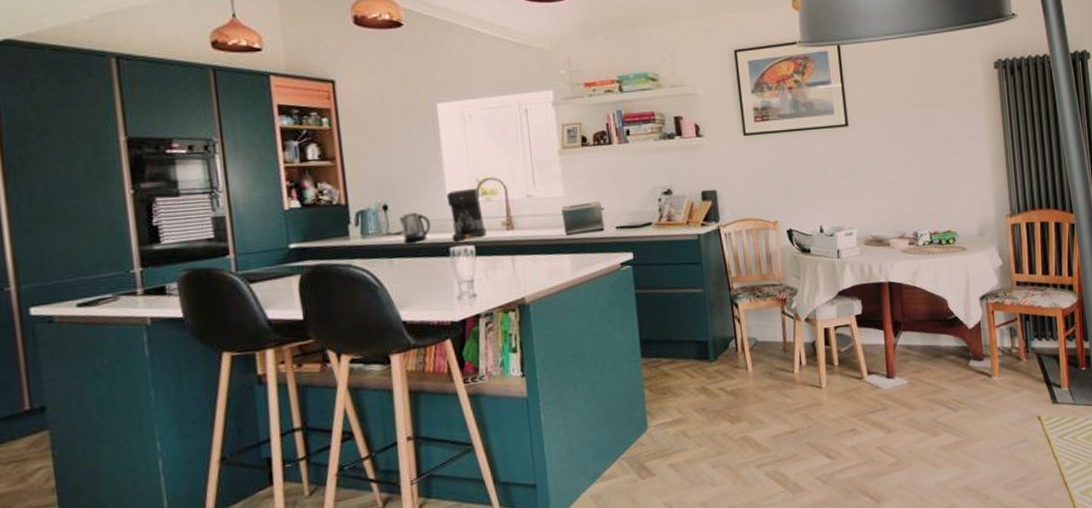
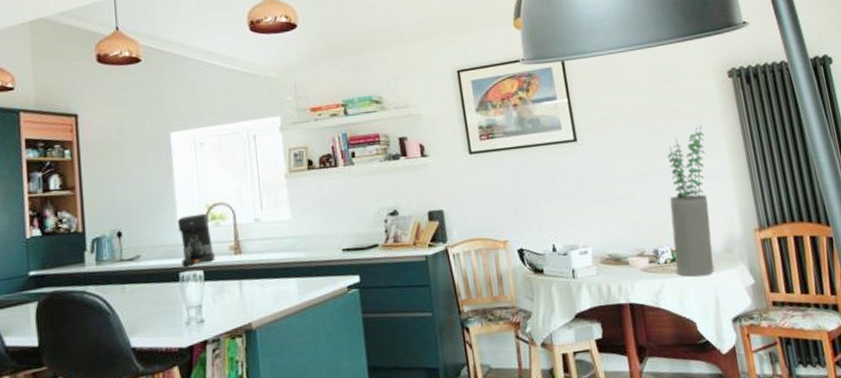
kettle: present [399,212,431,244] -> none [132,238,162,270]
toaster: present [561,201,605,237] -> none [288,224,331,260]
vase: none [931,114,968,259] -> present [667,125,714,278]

